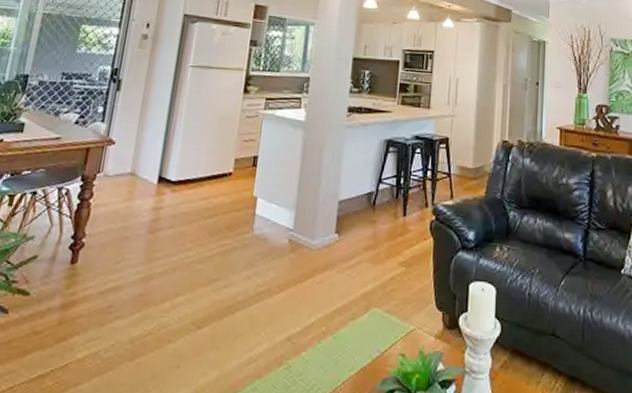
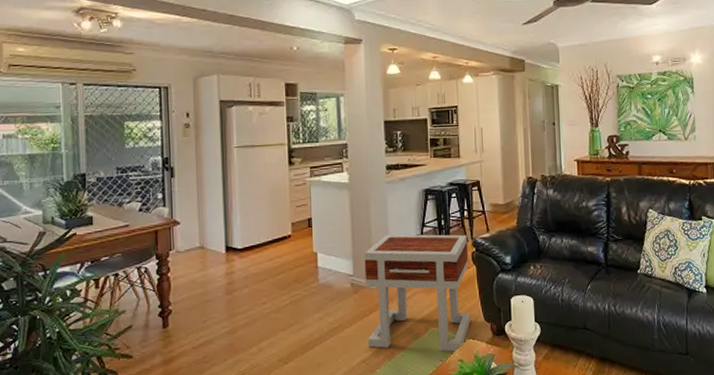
side table: none [296,186,428,344] -> present [364,234,471,353]

